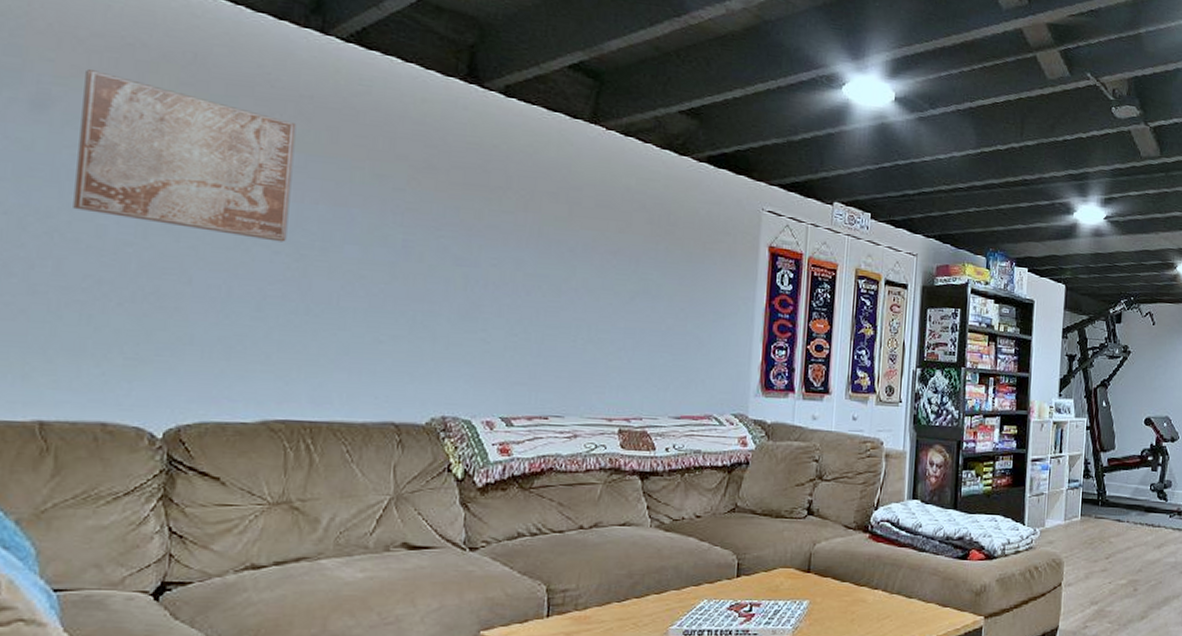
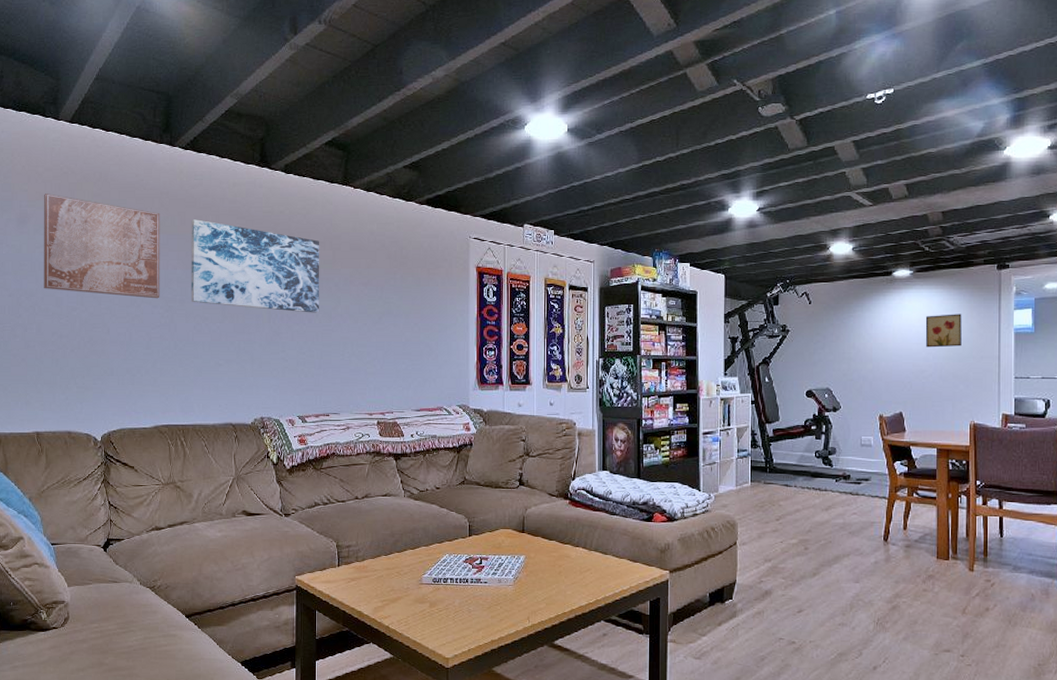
wall art: none [339,139,551,284] -> present [191,219,320,313]

